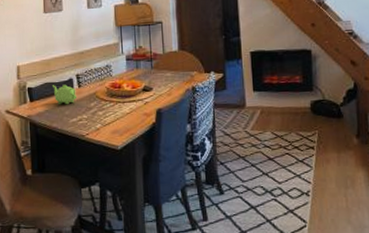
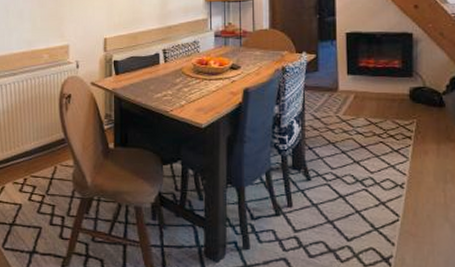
teapot: present [51,84,78,105] -> none [138,59,163,80]

